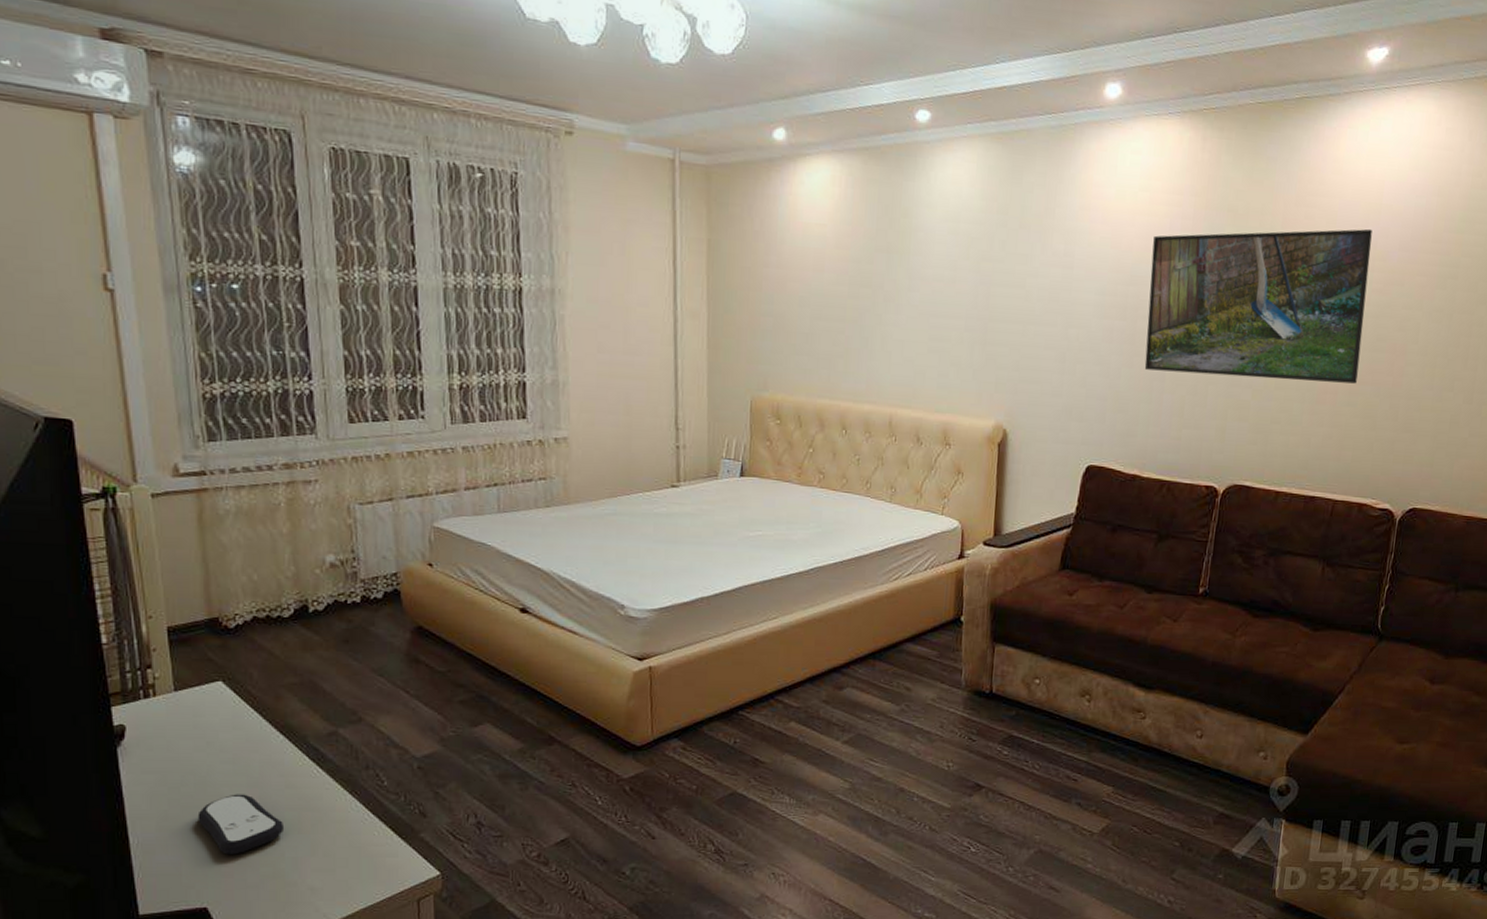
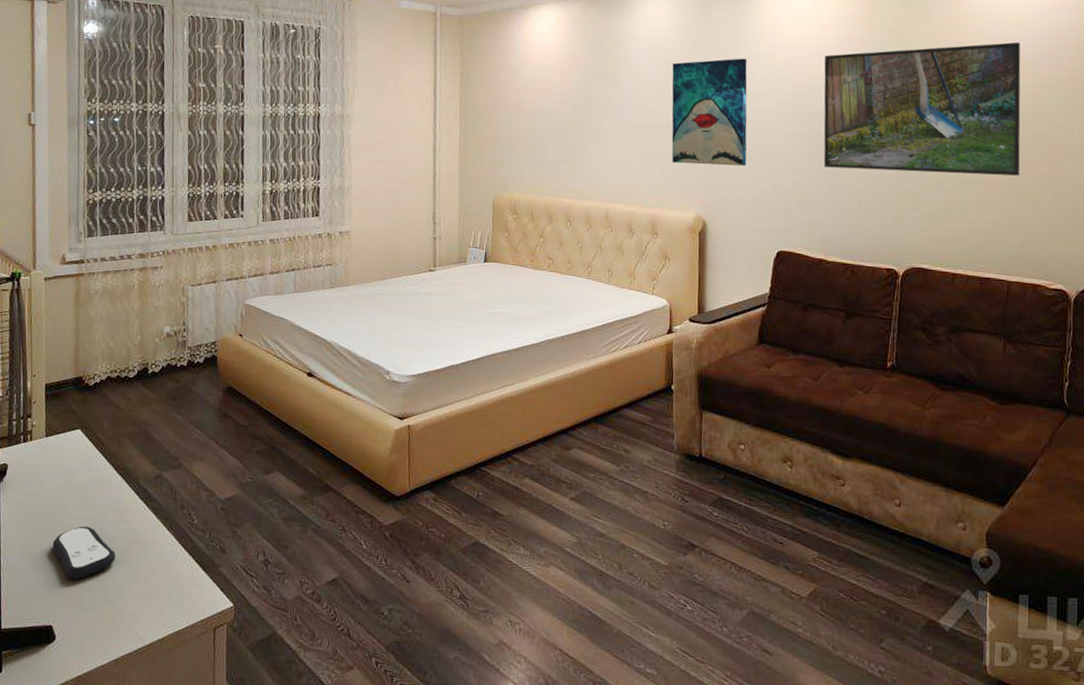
wall art: none [969,235,1063,367] -> present [671,58,747,167]

